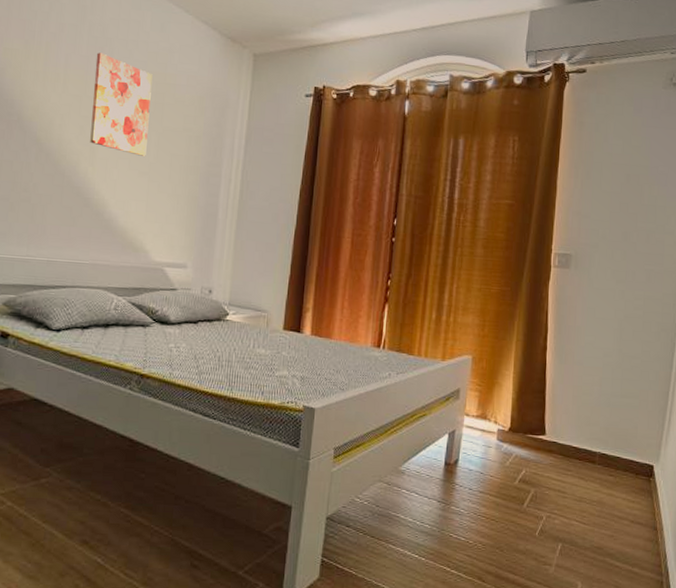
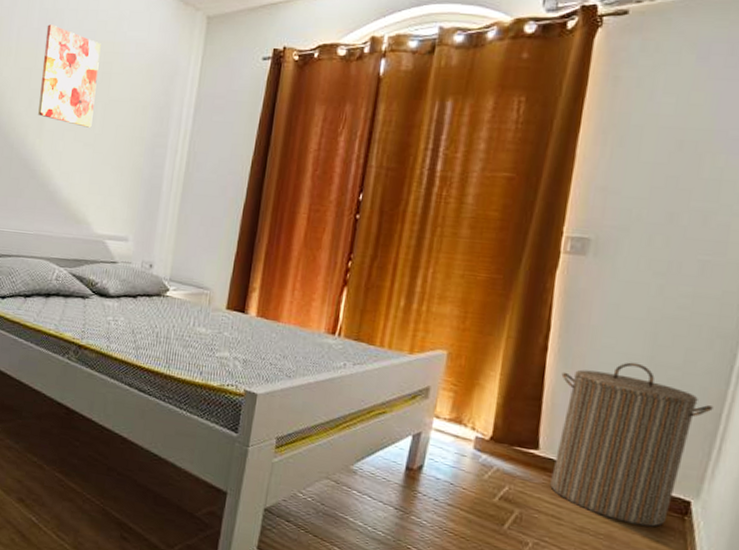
laundry hamper: none [556,355,663,490] -> present [550,362,714,527]

